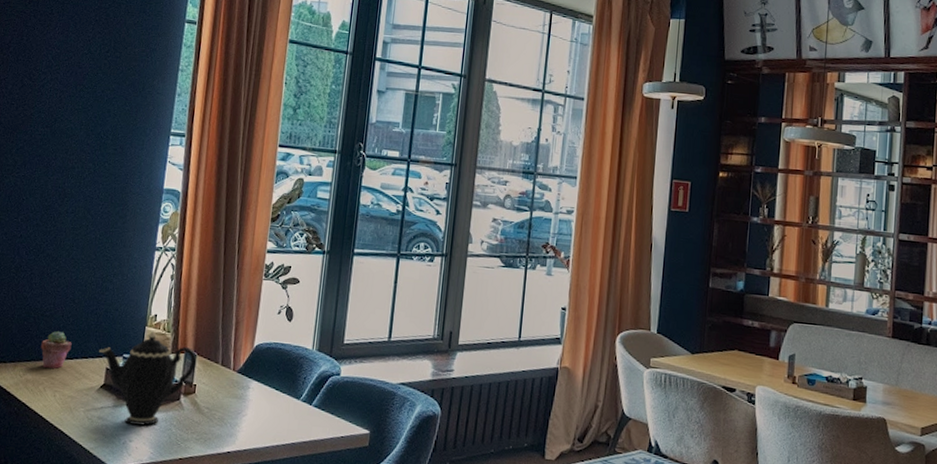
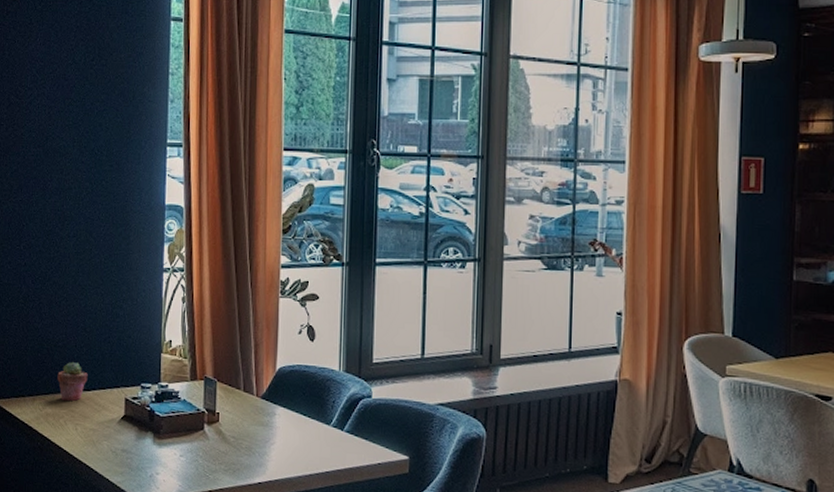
teapot: present [99,331,197,426] -> none [116,358,218,457]

